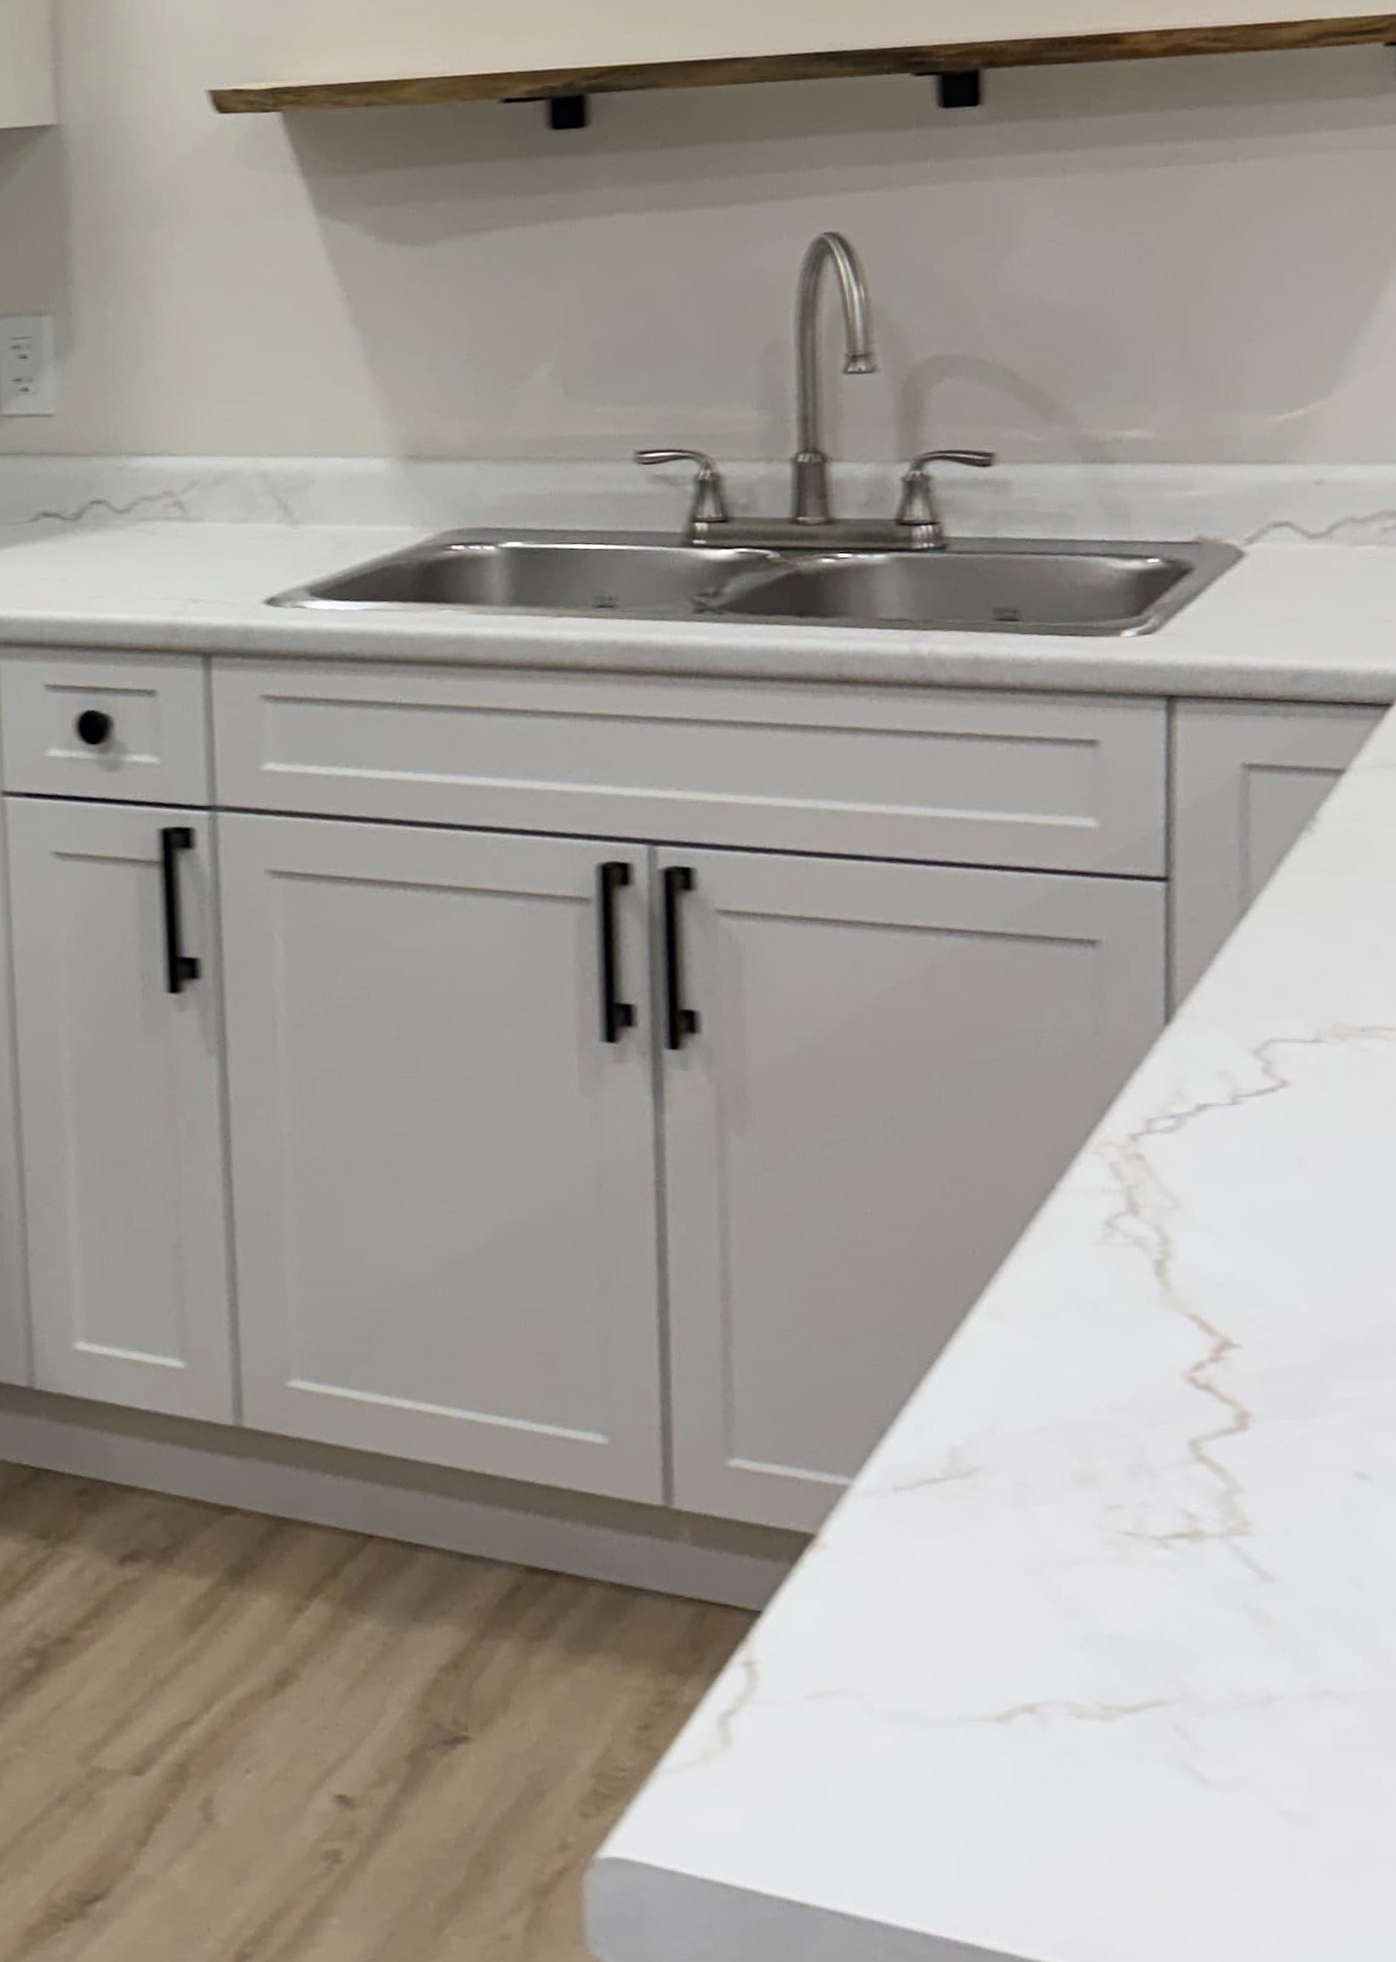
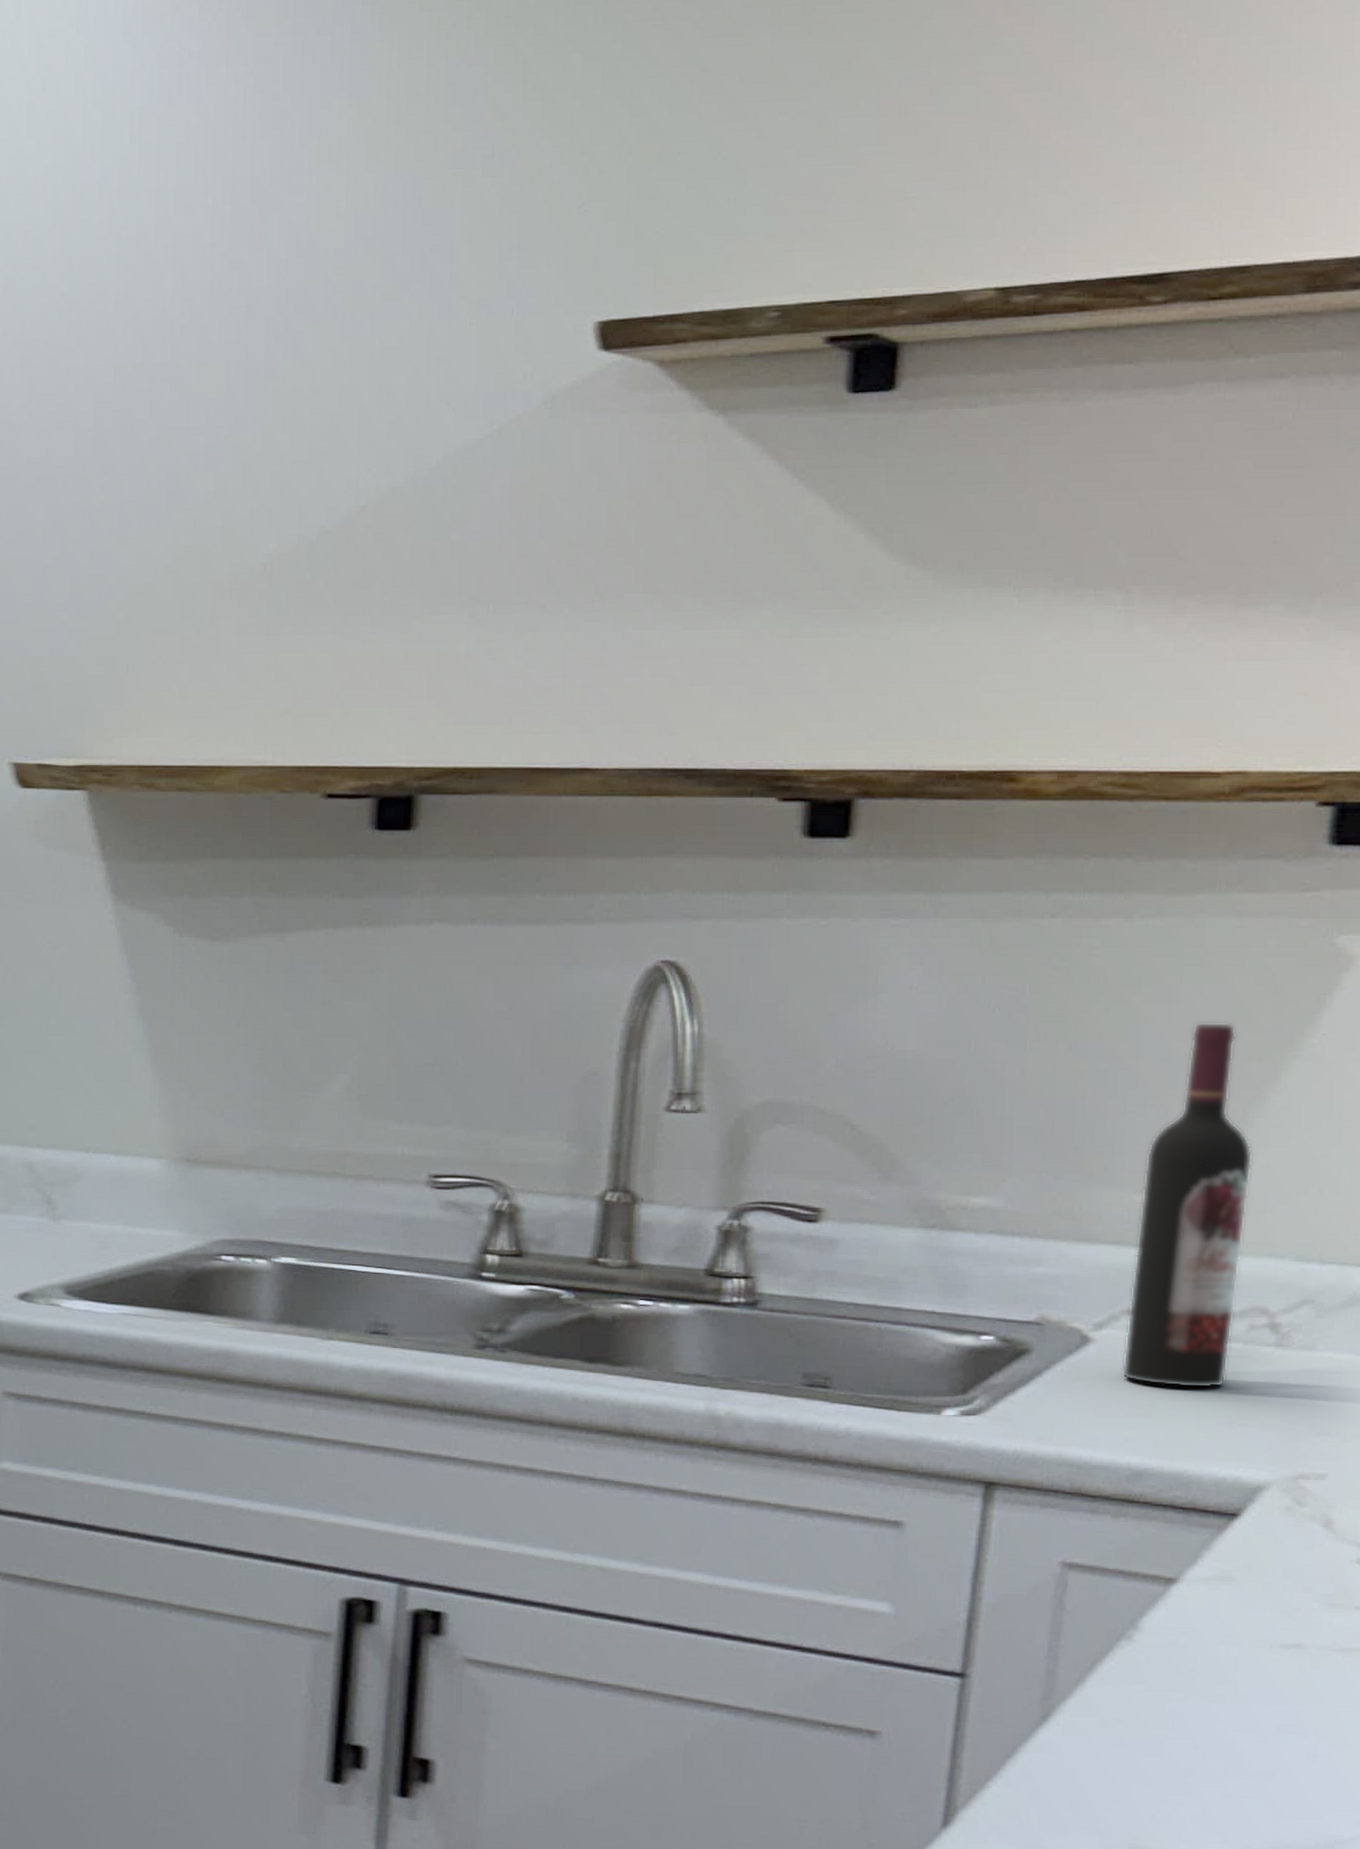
wine bottle: none [1274,250,1367,592] -> present [1121,1022,1253,1389]

